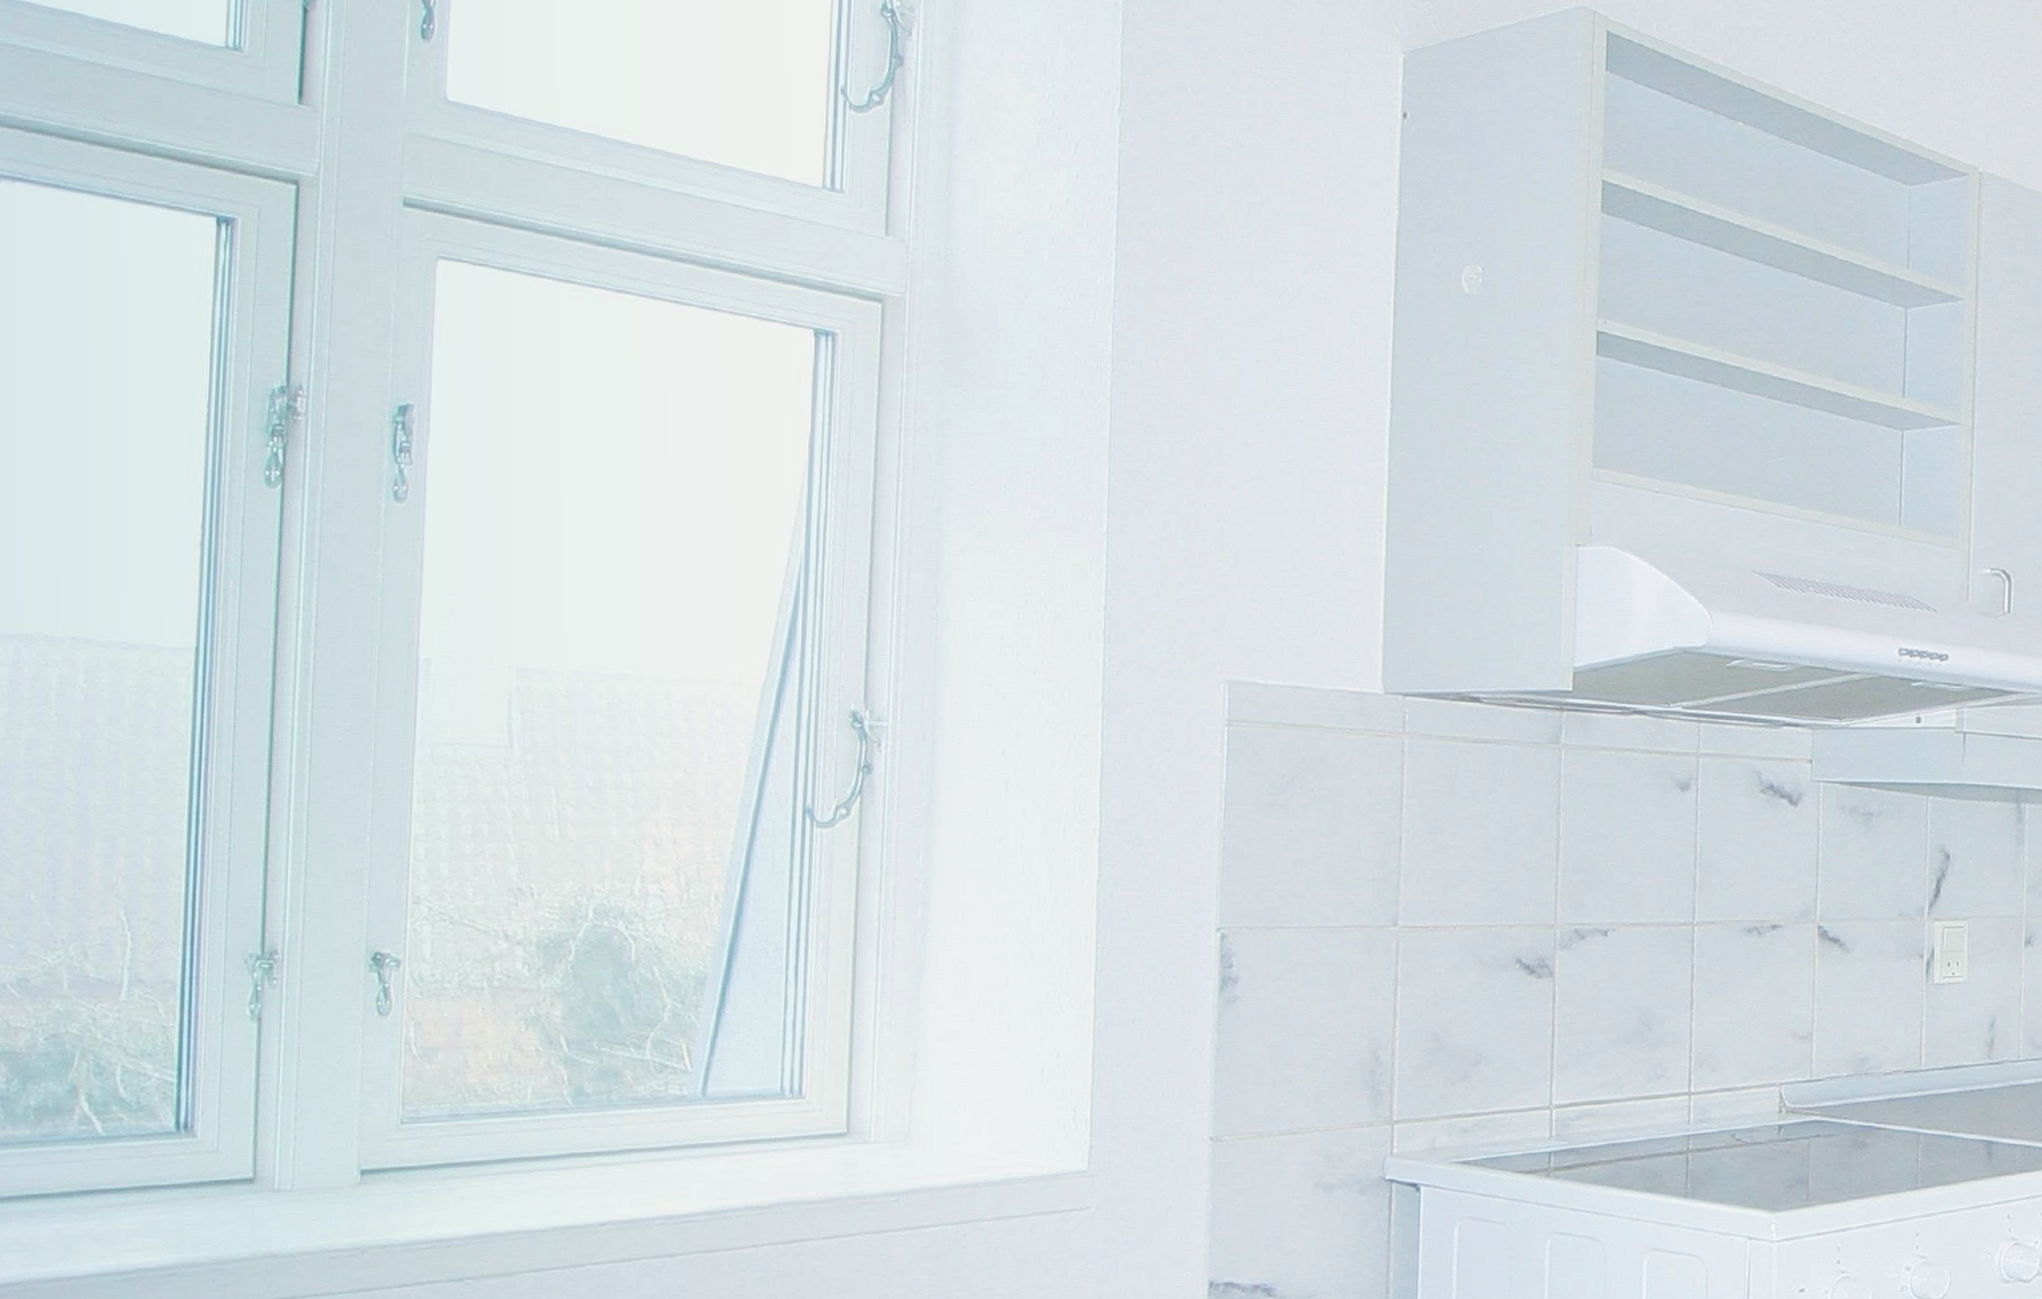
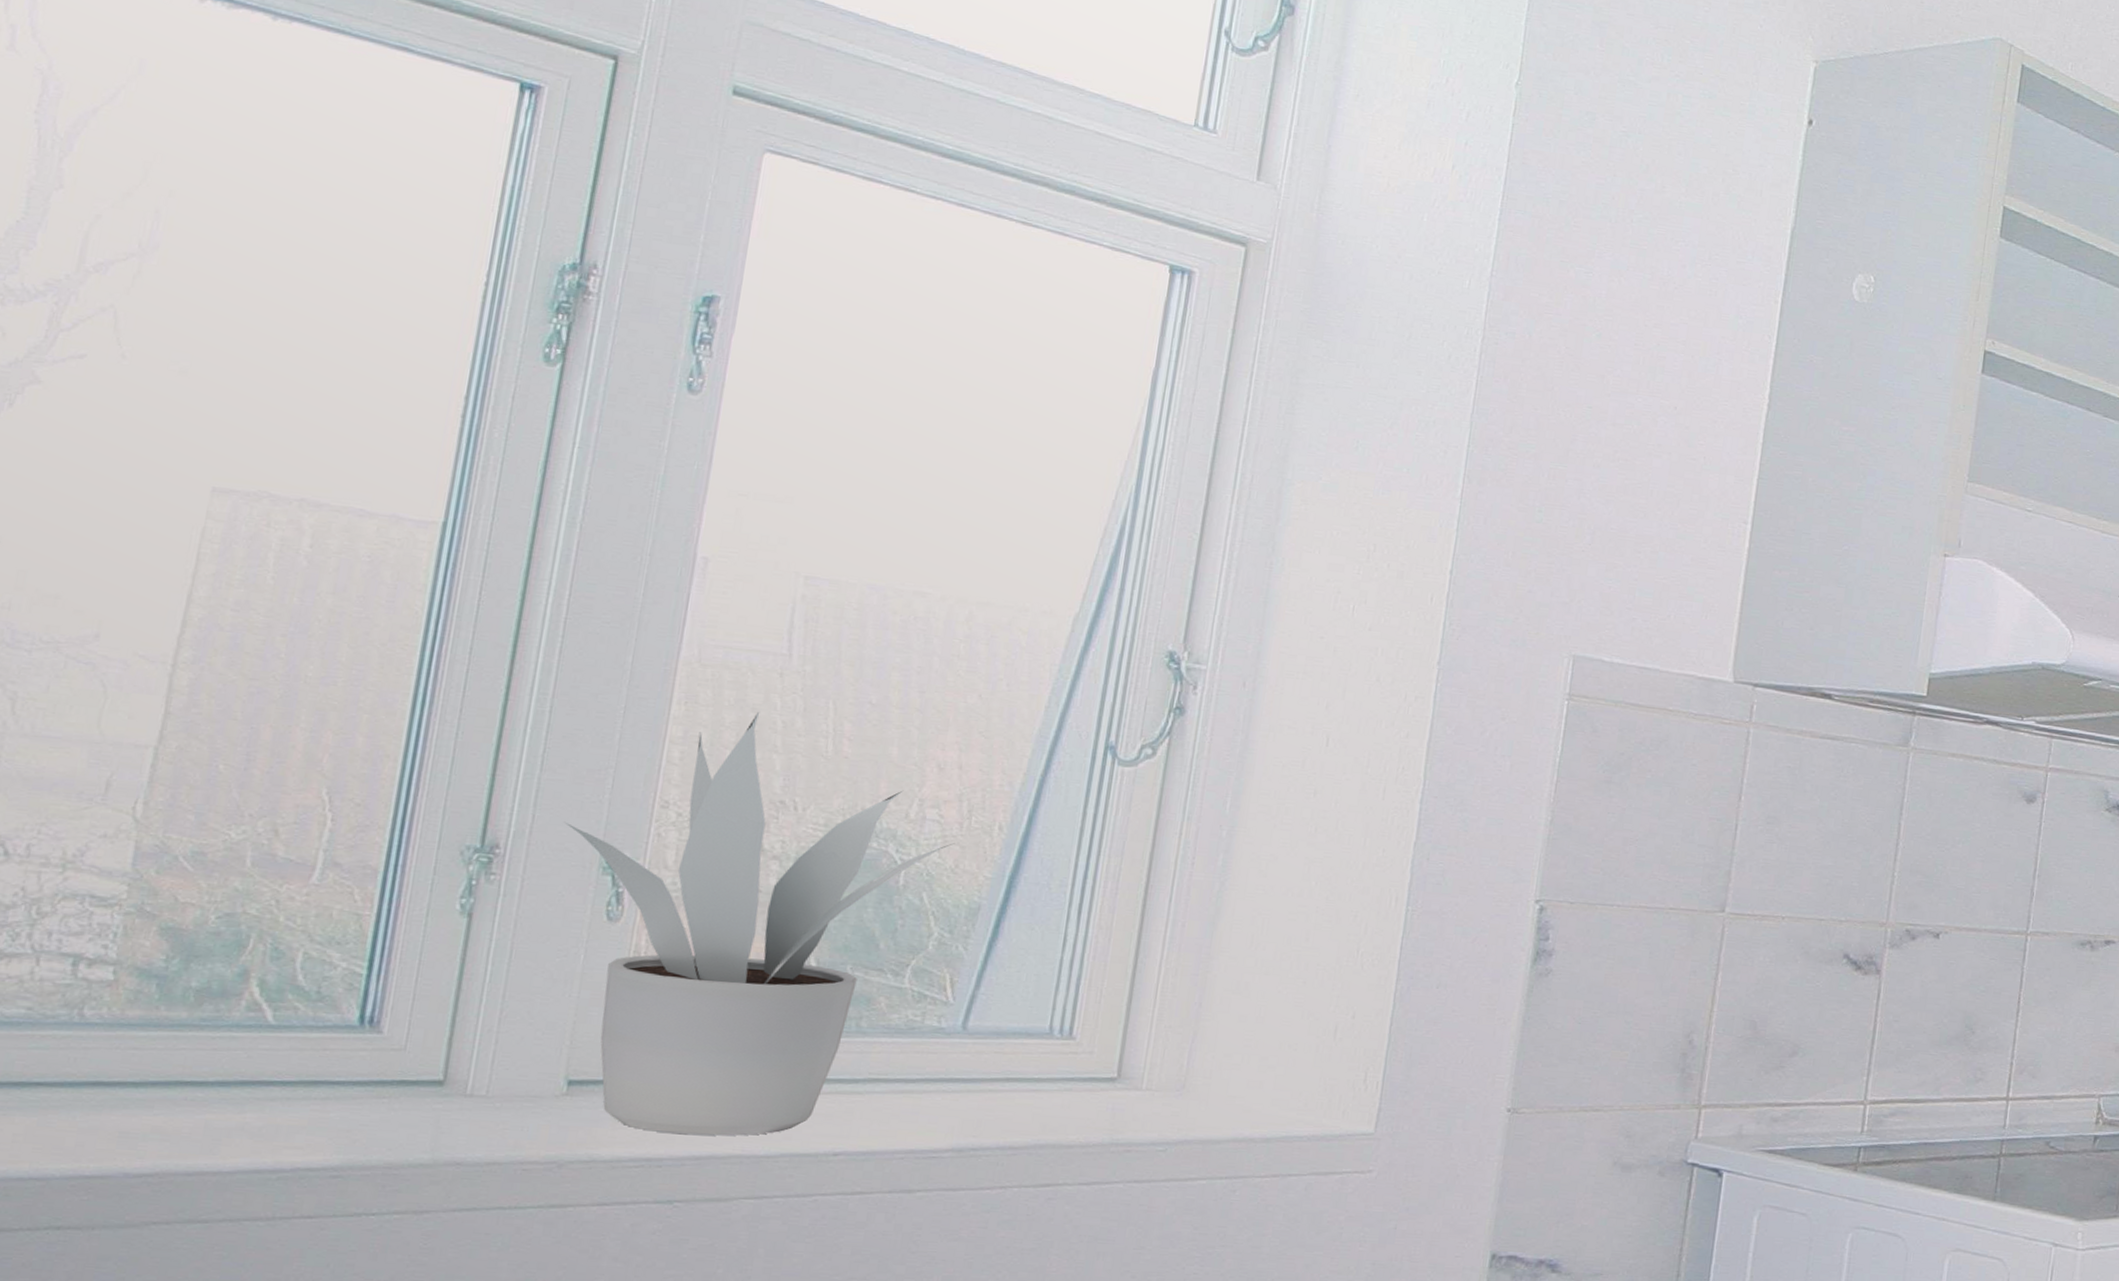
potted plant: none [331,803,678,1215] -> present [564,711,955,1136]

